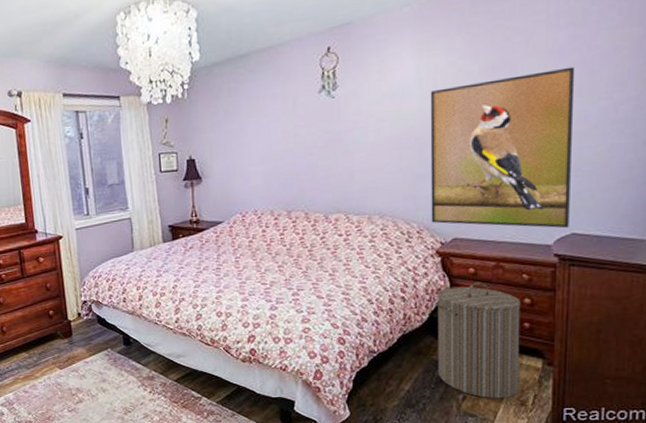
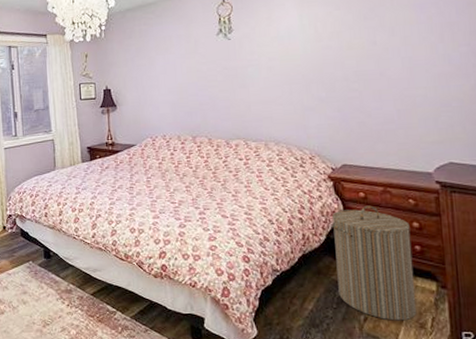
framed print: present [430,66,575,229] -> none [312,18,446,158]

